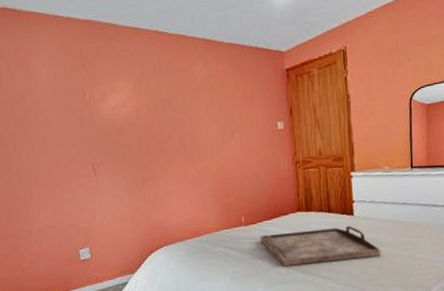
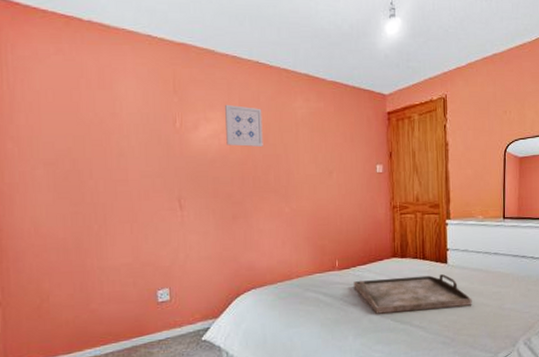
wall art: none [129,74,167,113] -> present [225,104,263,147]

